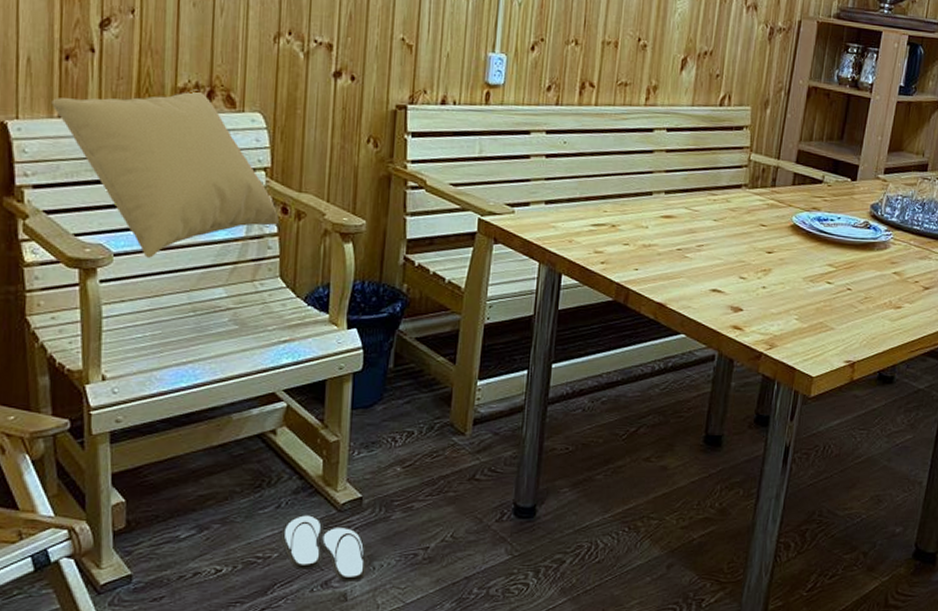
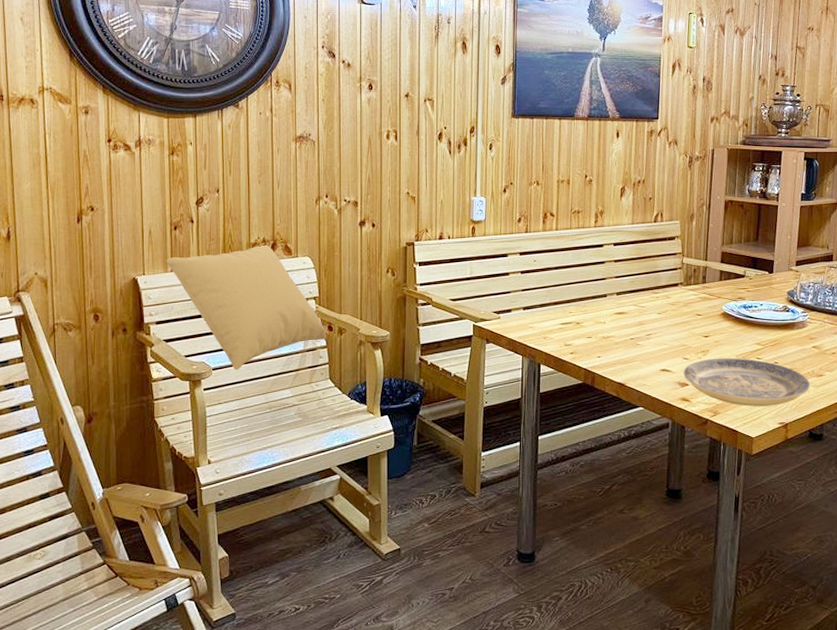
slippers: present [281,515,367,582] -> none [342,564,407,617]
plate: none [738,279,886,341] -> present [683,358,811,406]

